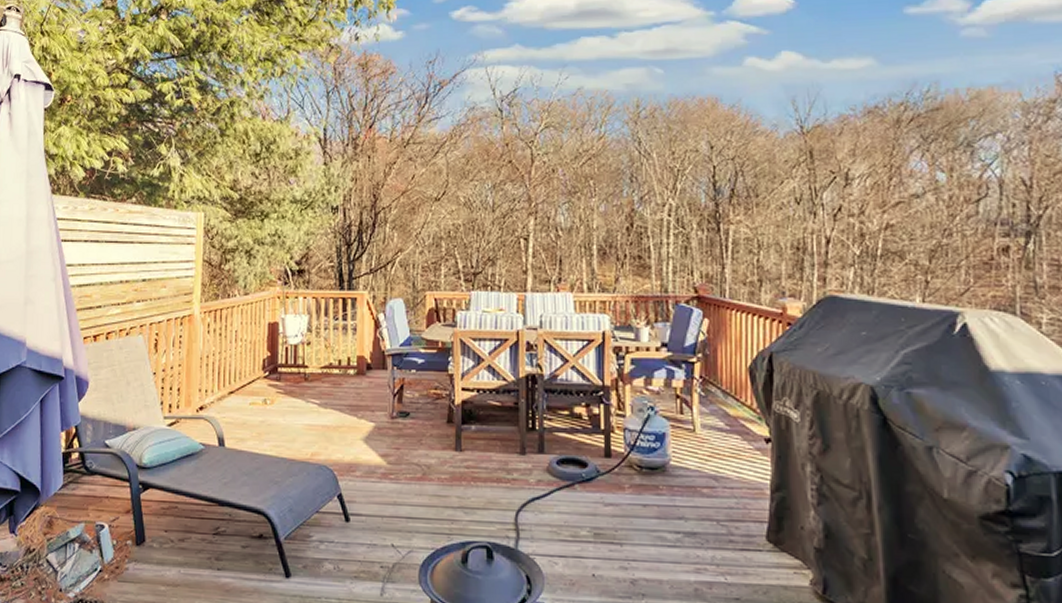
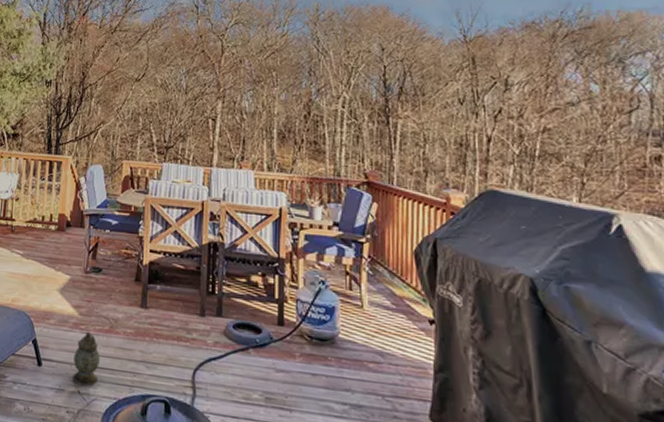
lantern: none [385,481,413,539] -> present [72,331,100,387]

